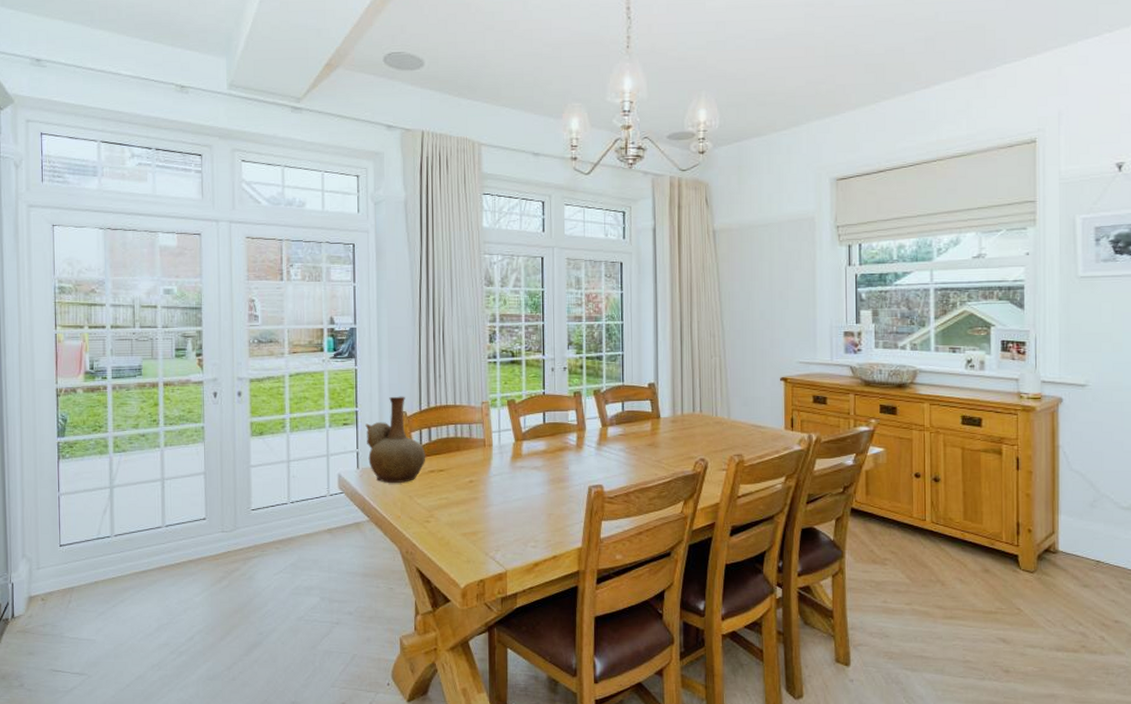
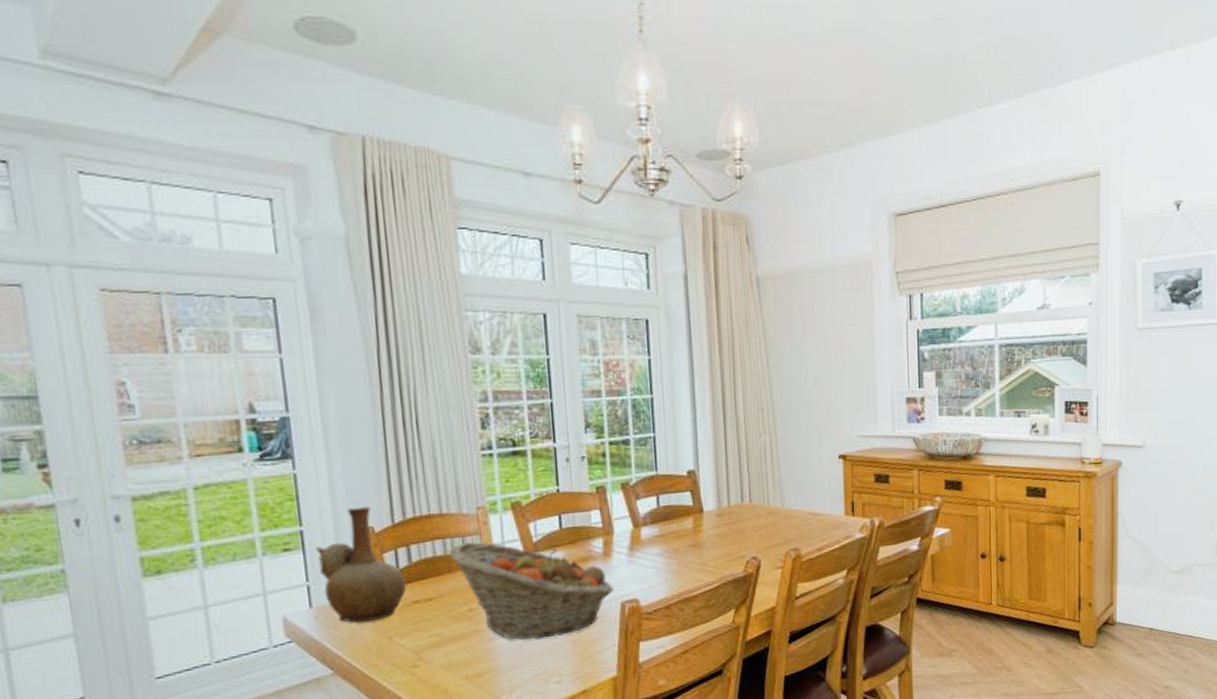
fruit basket: none [458,429,583,510] -> present [448,542,614,640]

